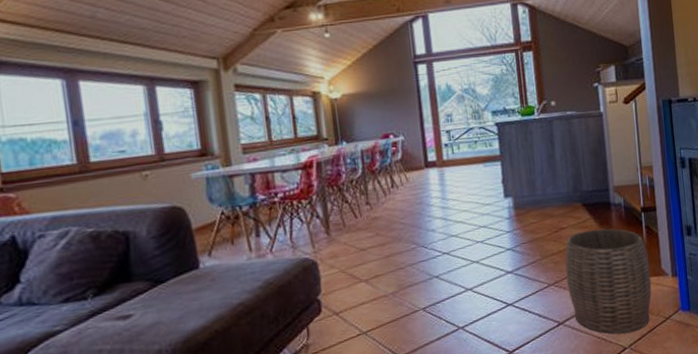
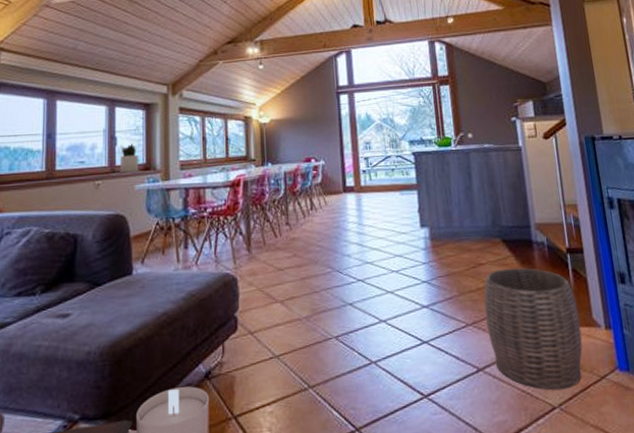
planter: none [168,127,195,162] -> present [119,143,140,173]

